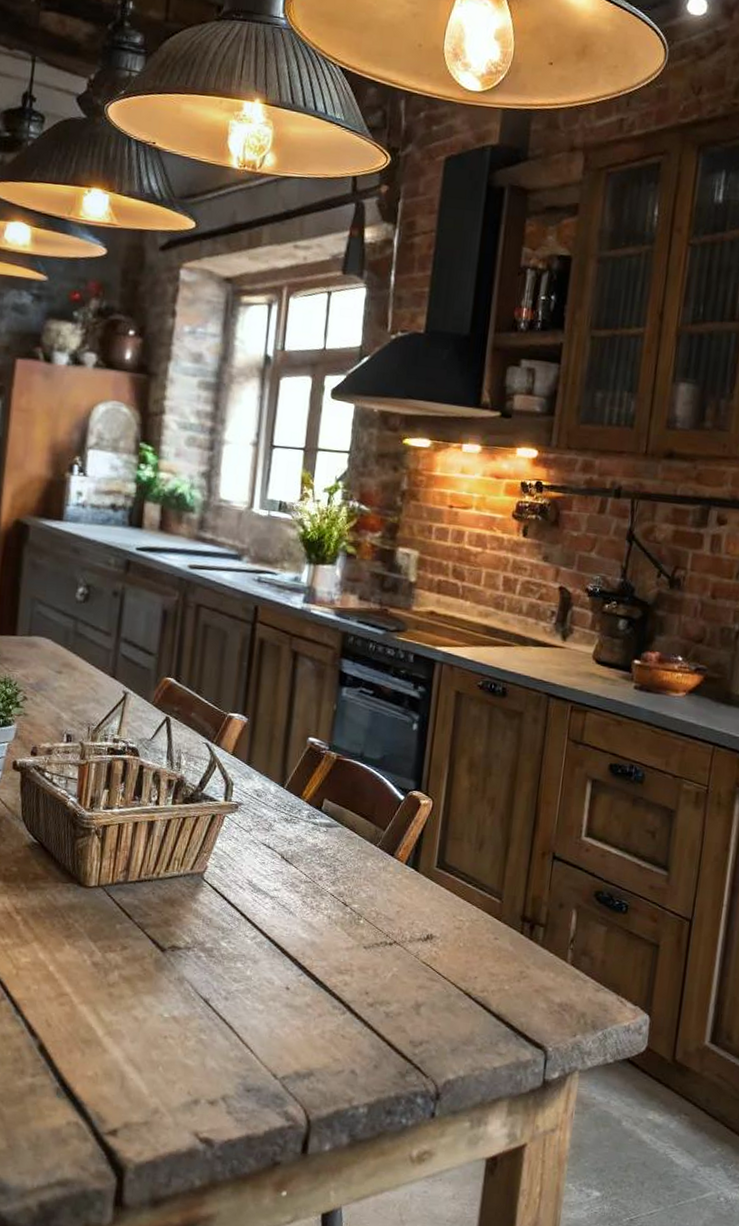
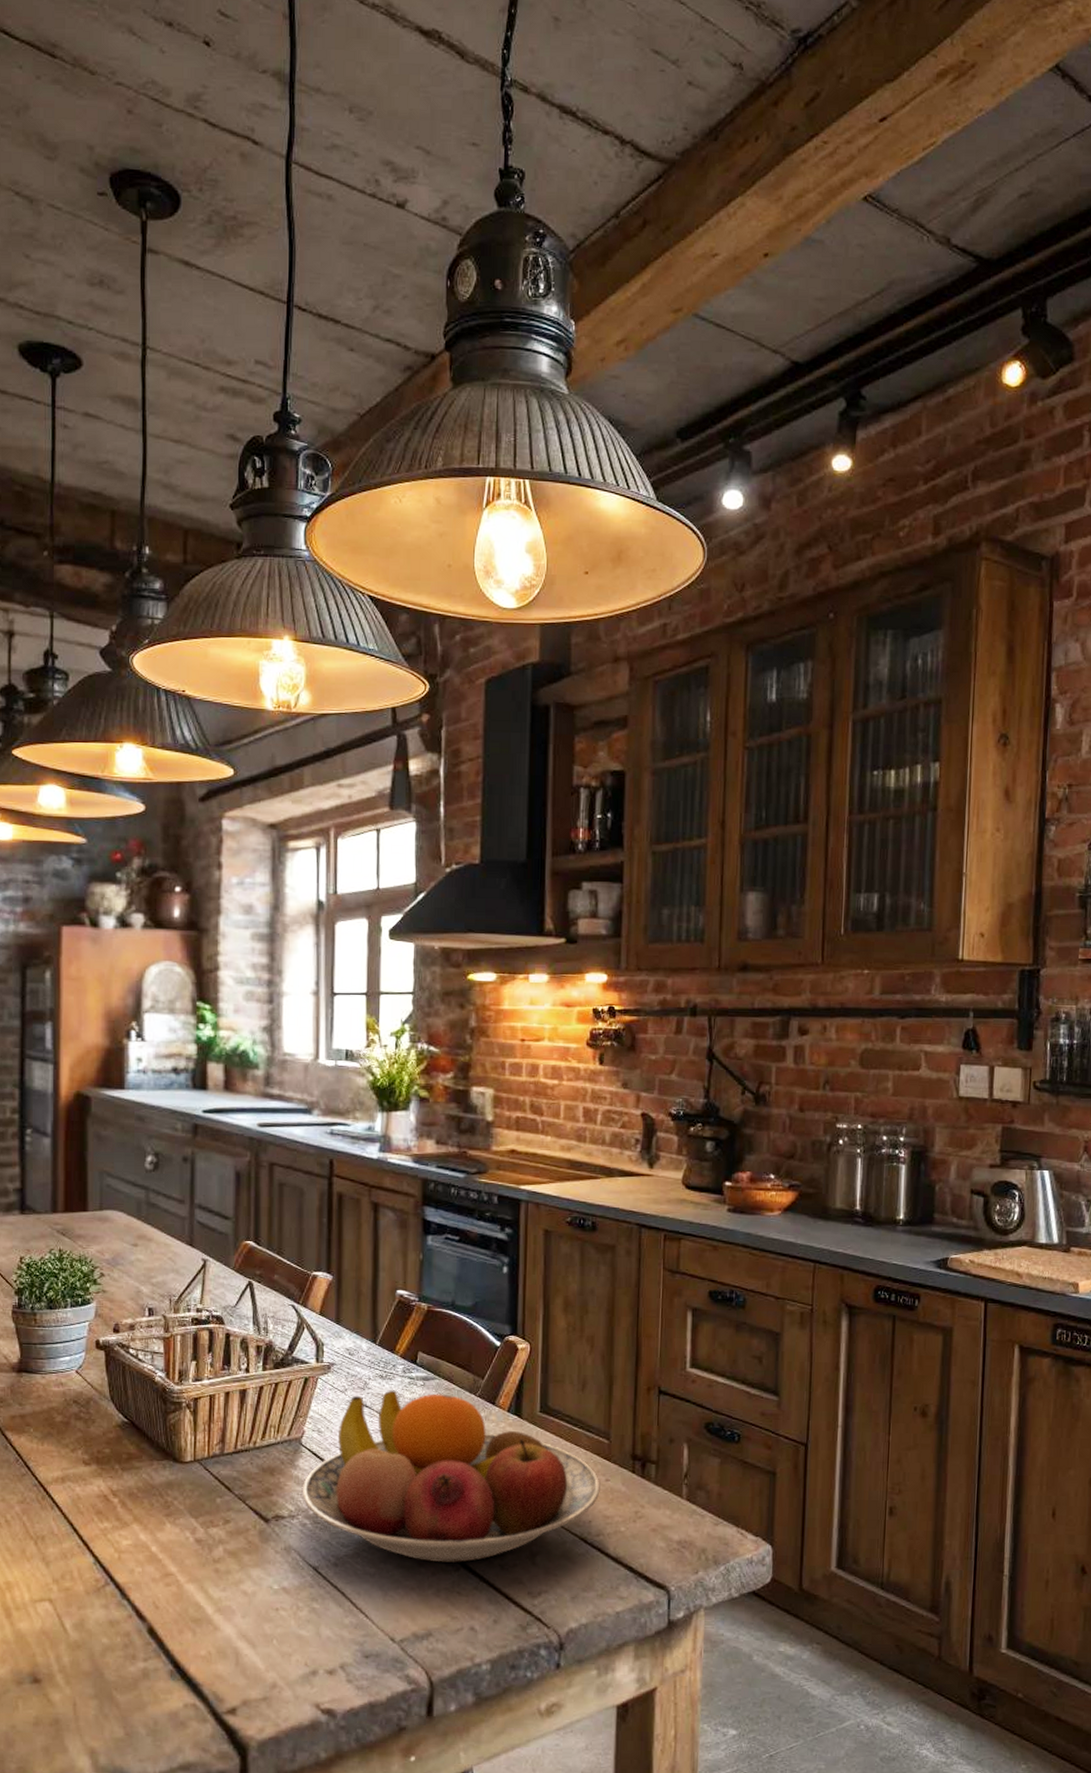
fruit bowl: none [199,833,489,1007] -> present [302,1390,600,1563]

